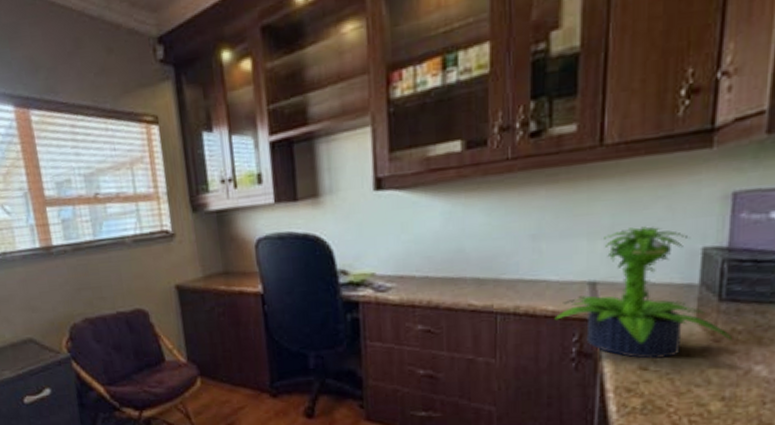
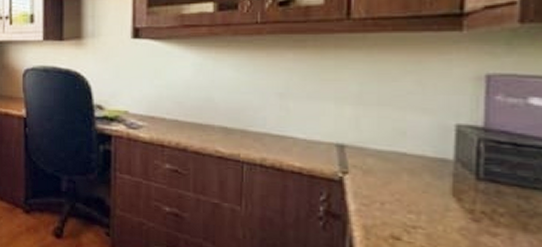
potted plant: present [554,226,731,360] -> none [301,97,492,231]

